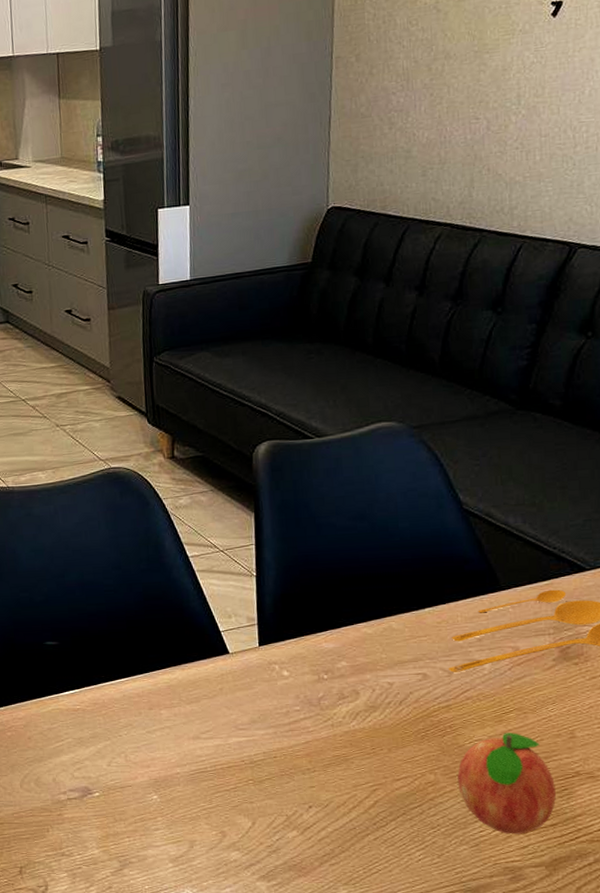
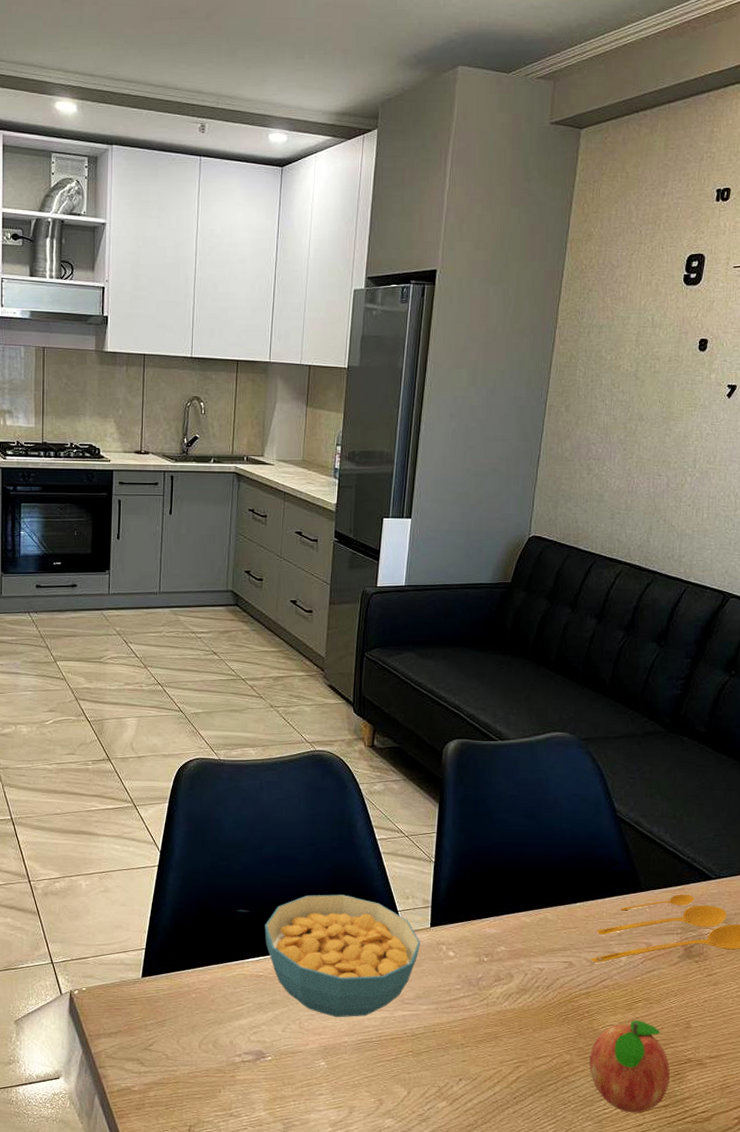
cereal bowl: none [76,618,250,749] -> present [264,894,421,1018]

